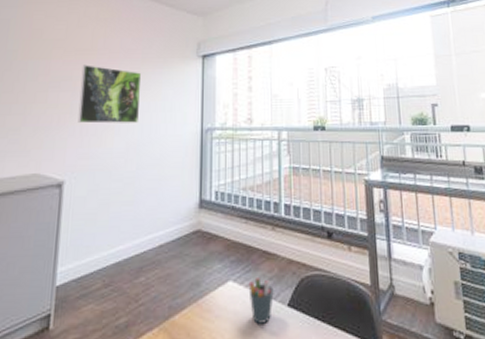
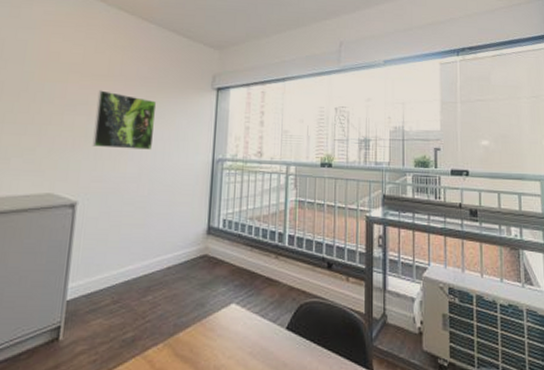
pen holder: present [248,278,274,324] -> none [250,302,274,344]

